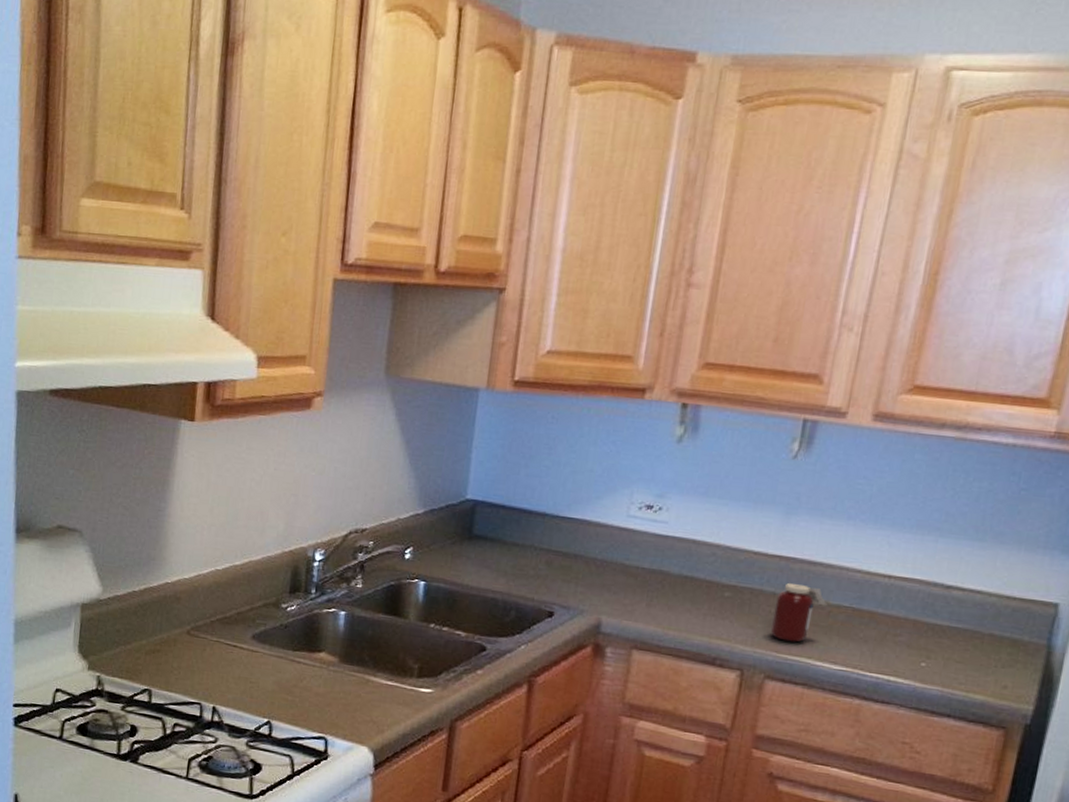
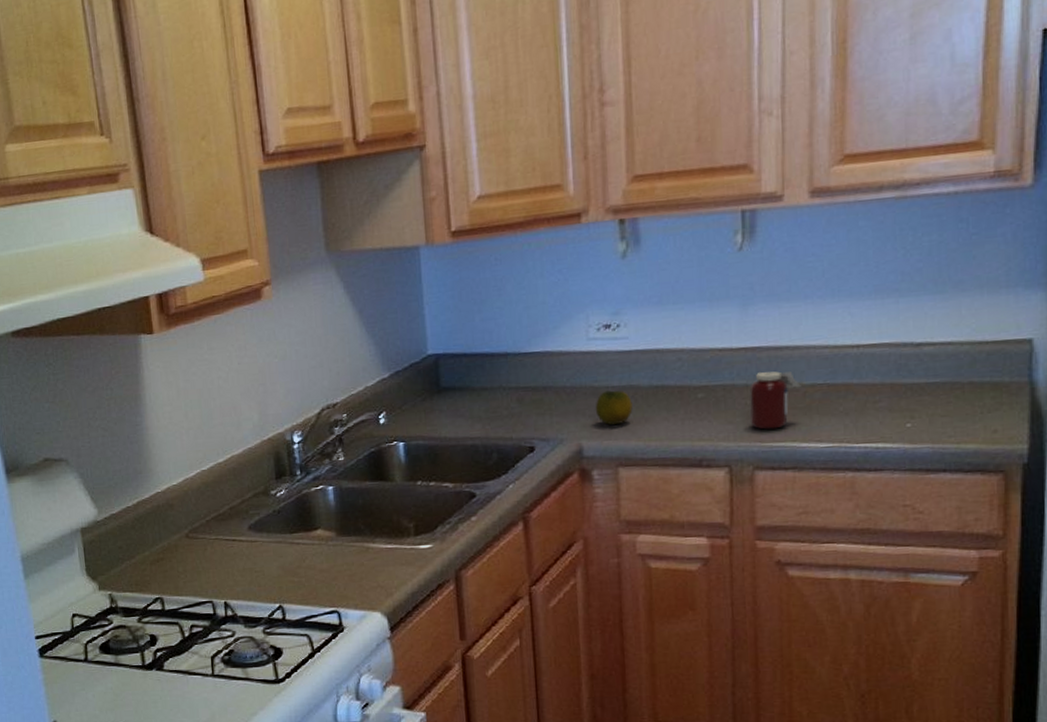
fruit: none [621,570,659,607] -> present [595,390,633,425]

